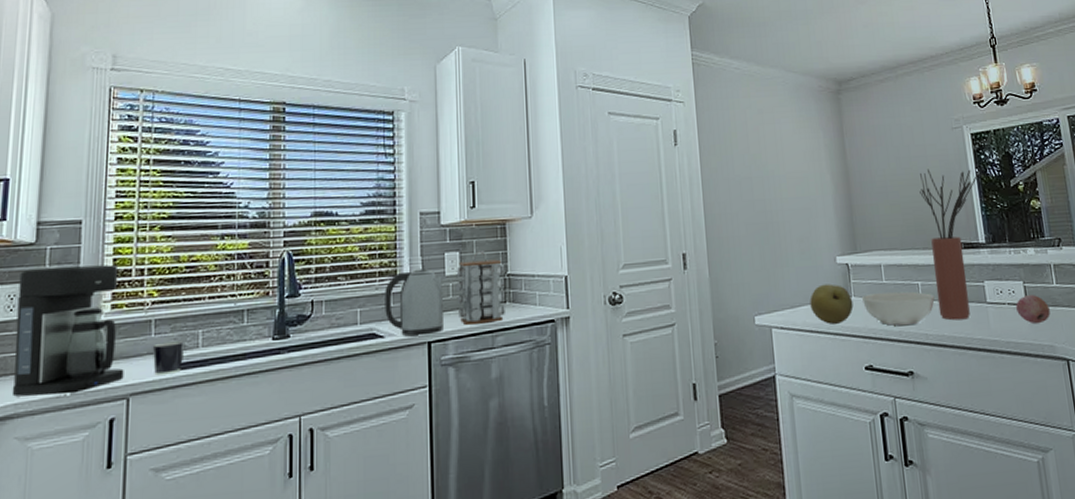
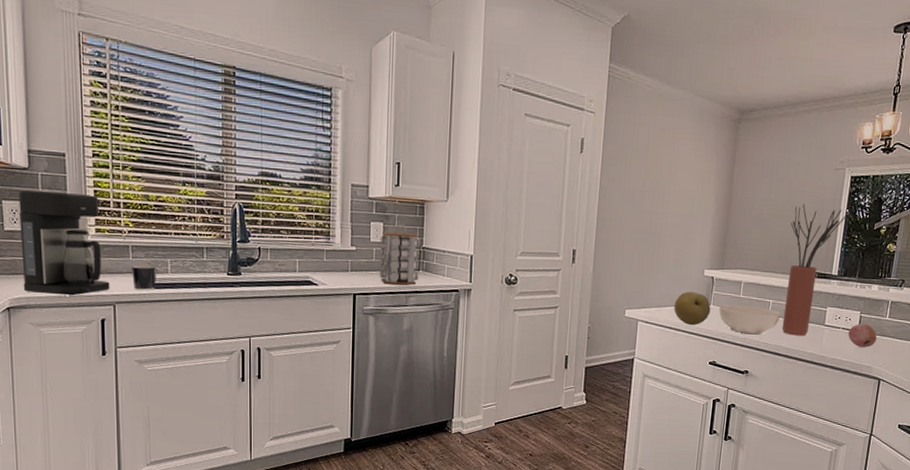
kettle: present [385,268,445,337] -> none [319,233,369,289]

